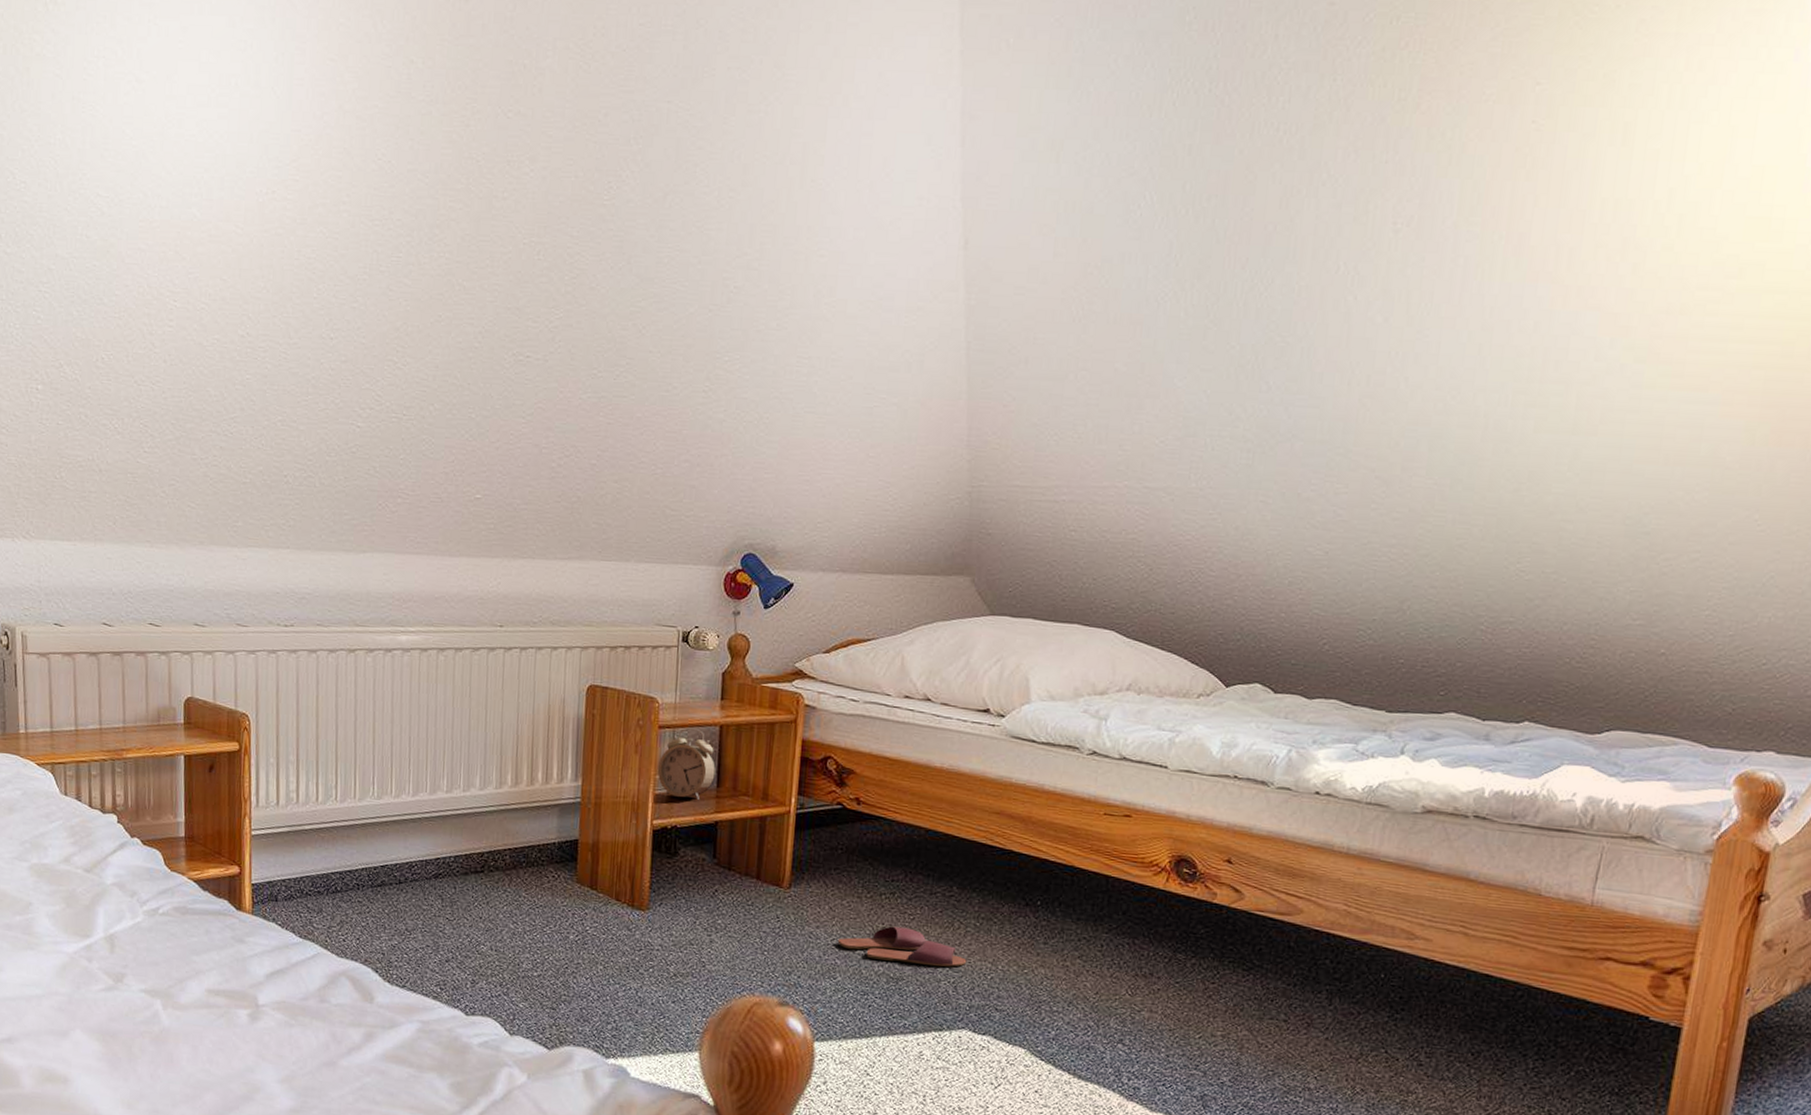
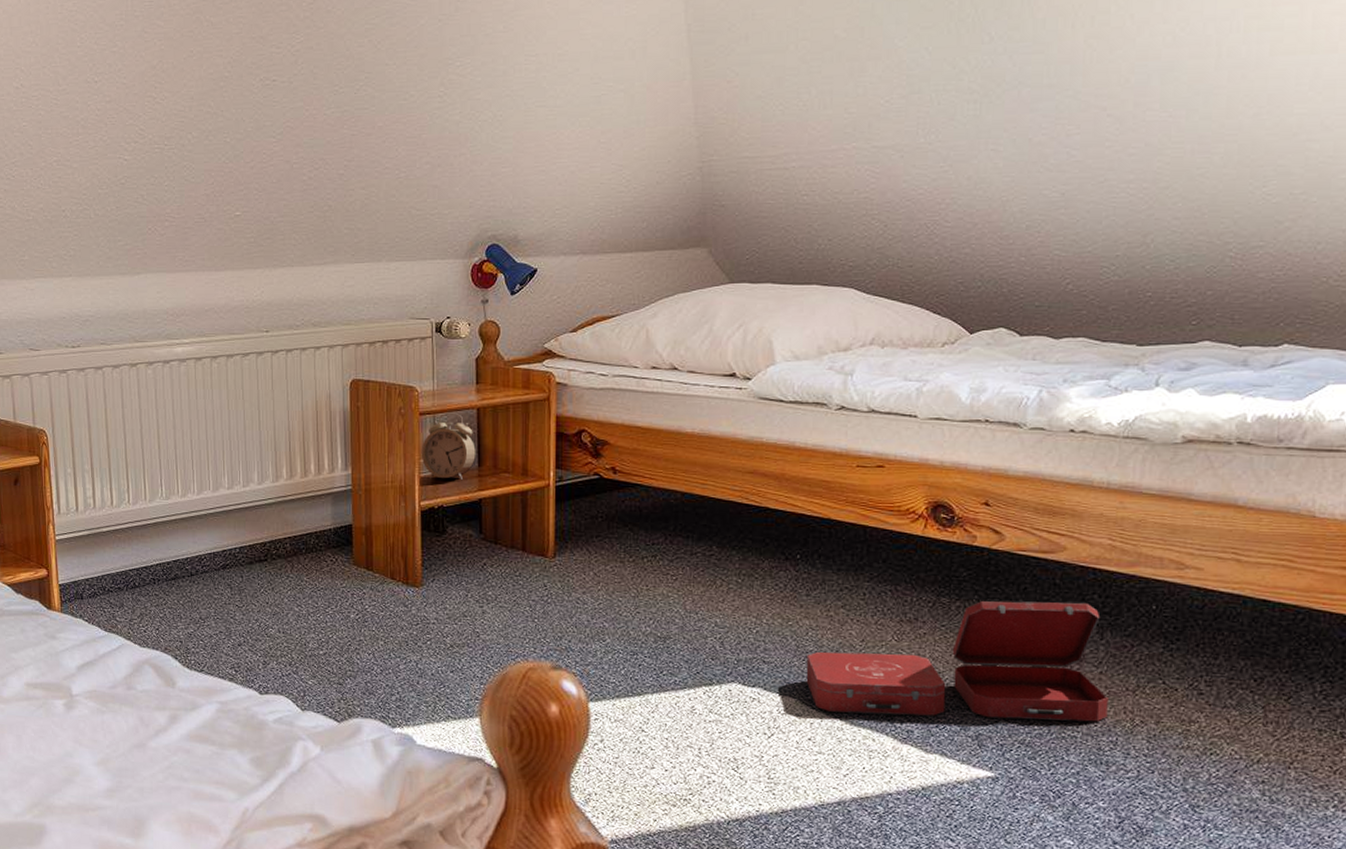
slippers: present [837,926,967,967] -> none [604,587,732,623]
suitcase: none [1037,960,1332,1088] -> present [806,601,1108,722]

